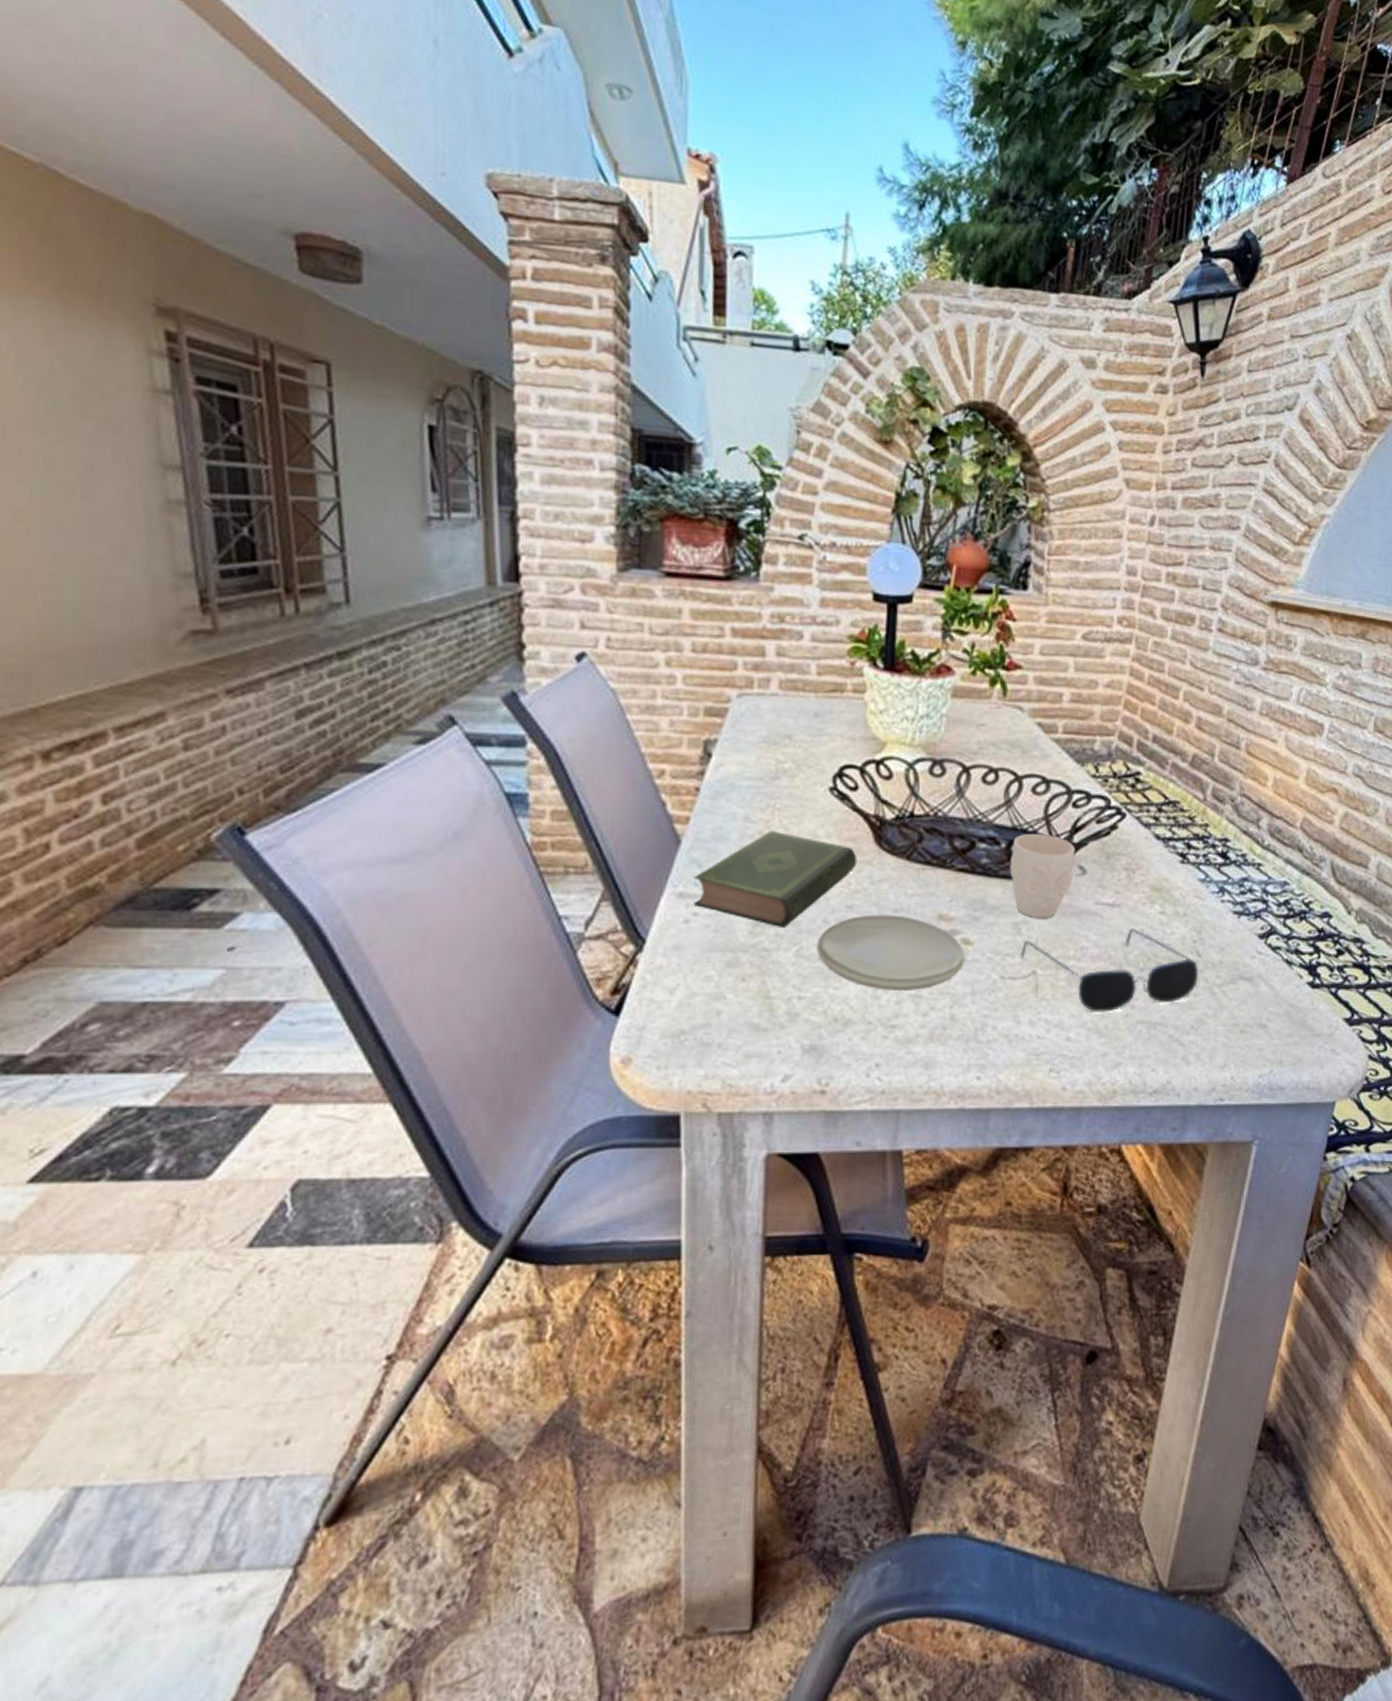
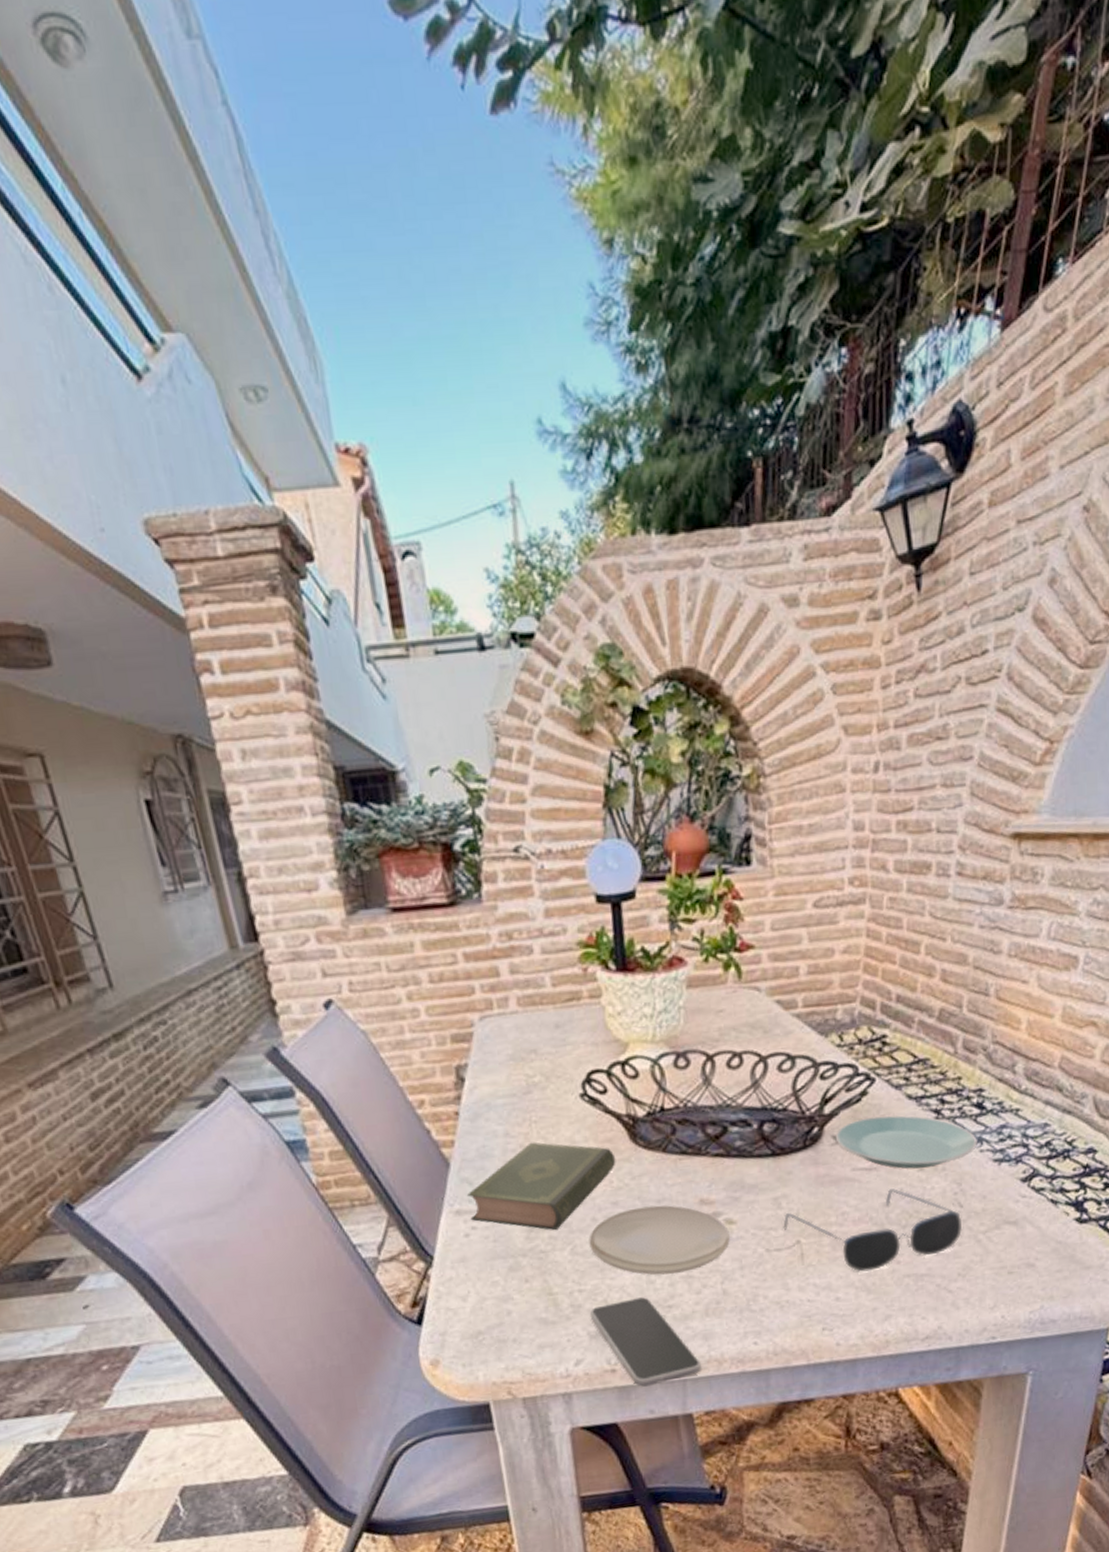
mobile phone: none [806,1013,918,1114] -> present [589,1297,701,1387]
cup: present [1009,833,1075,919] -> none [763,1109,828,1192]
plate: none [1081,852,1219,911] -> present [835,1115,977,1169]

